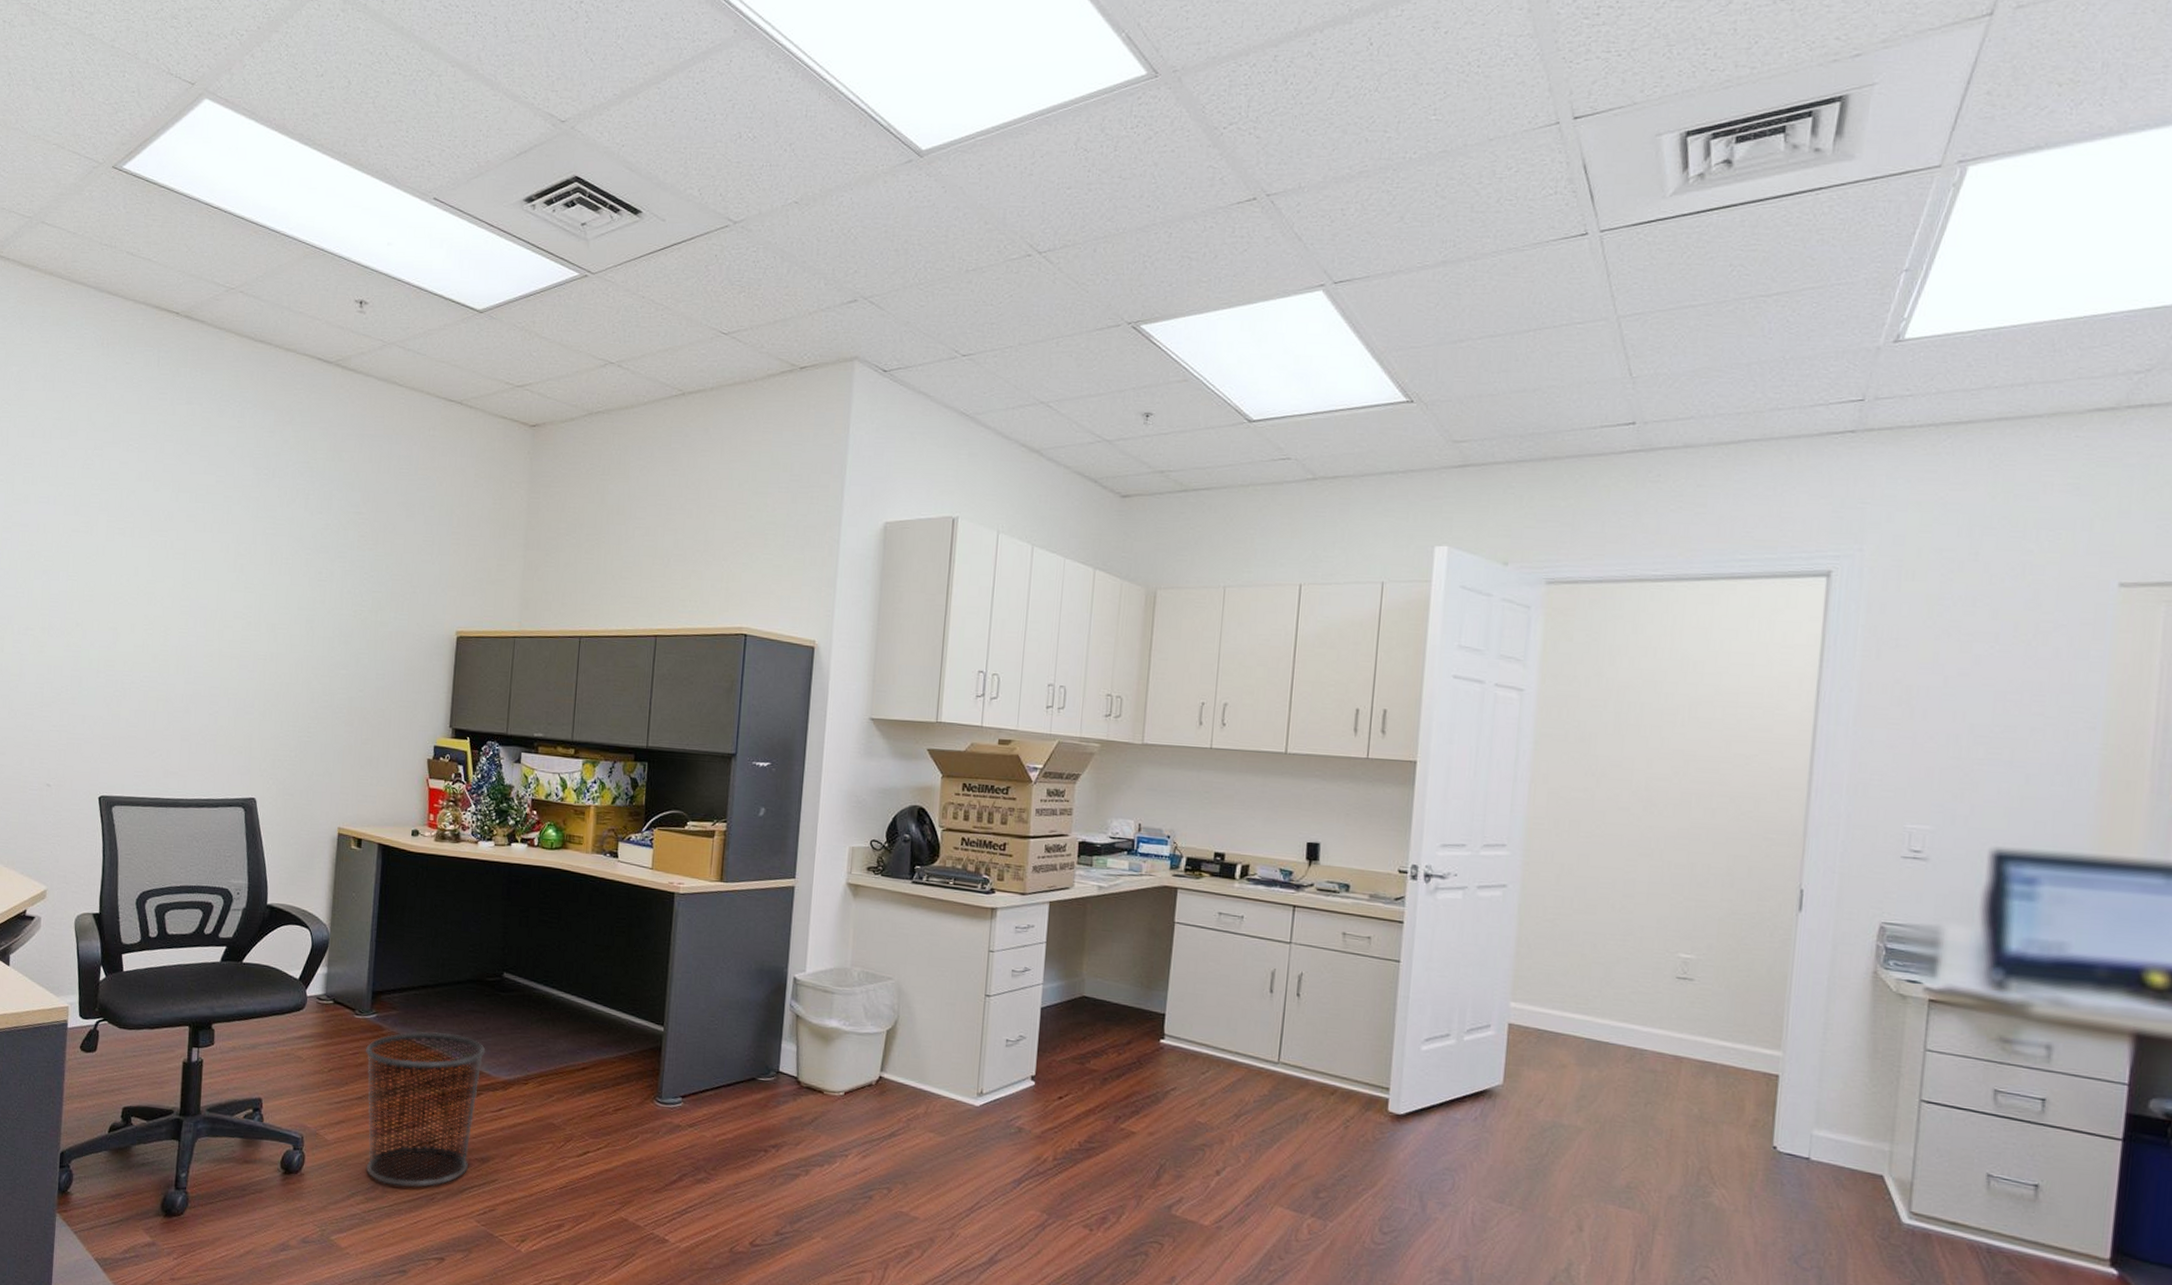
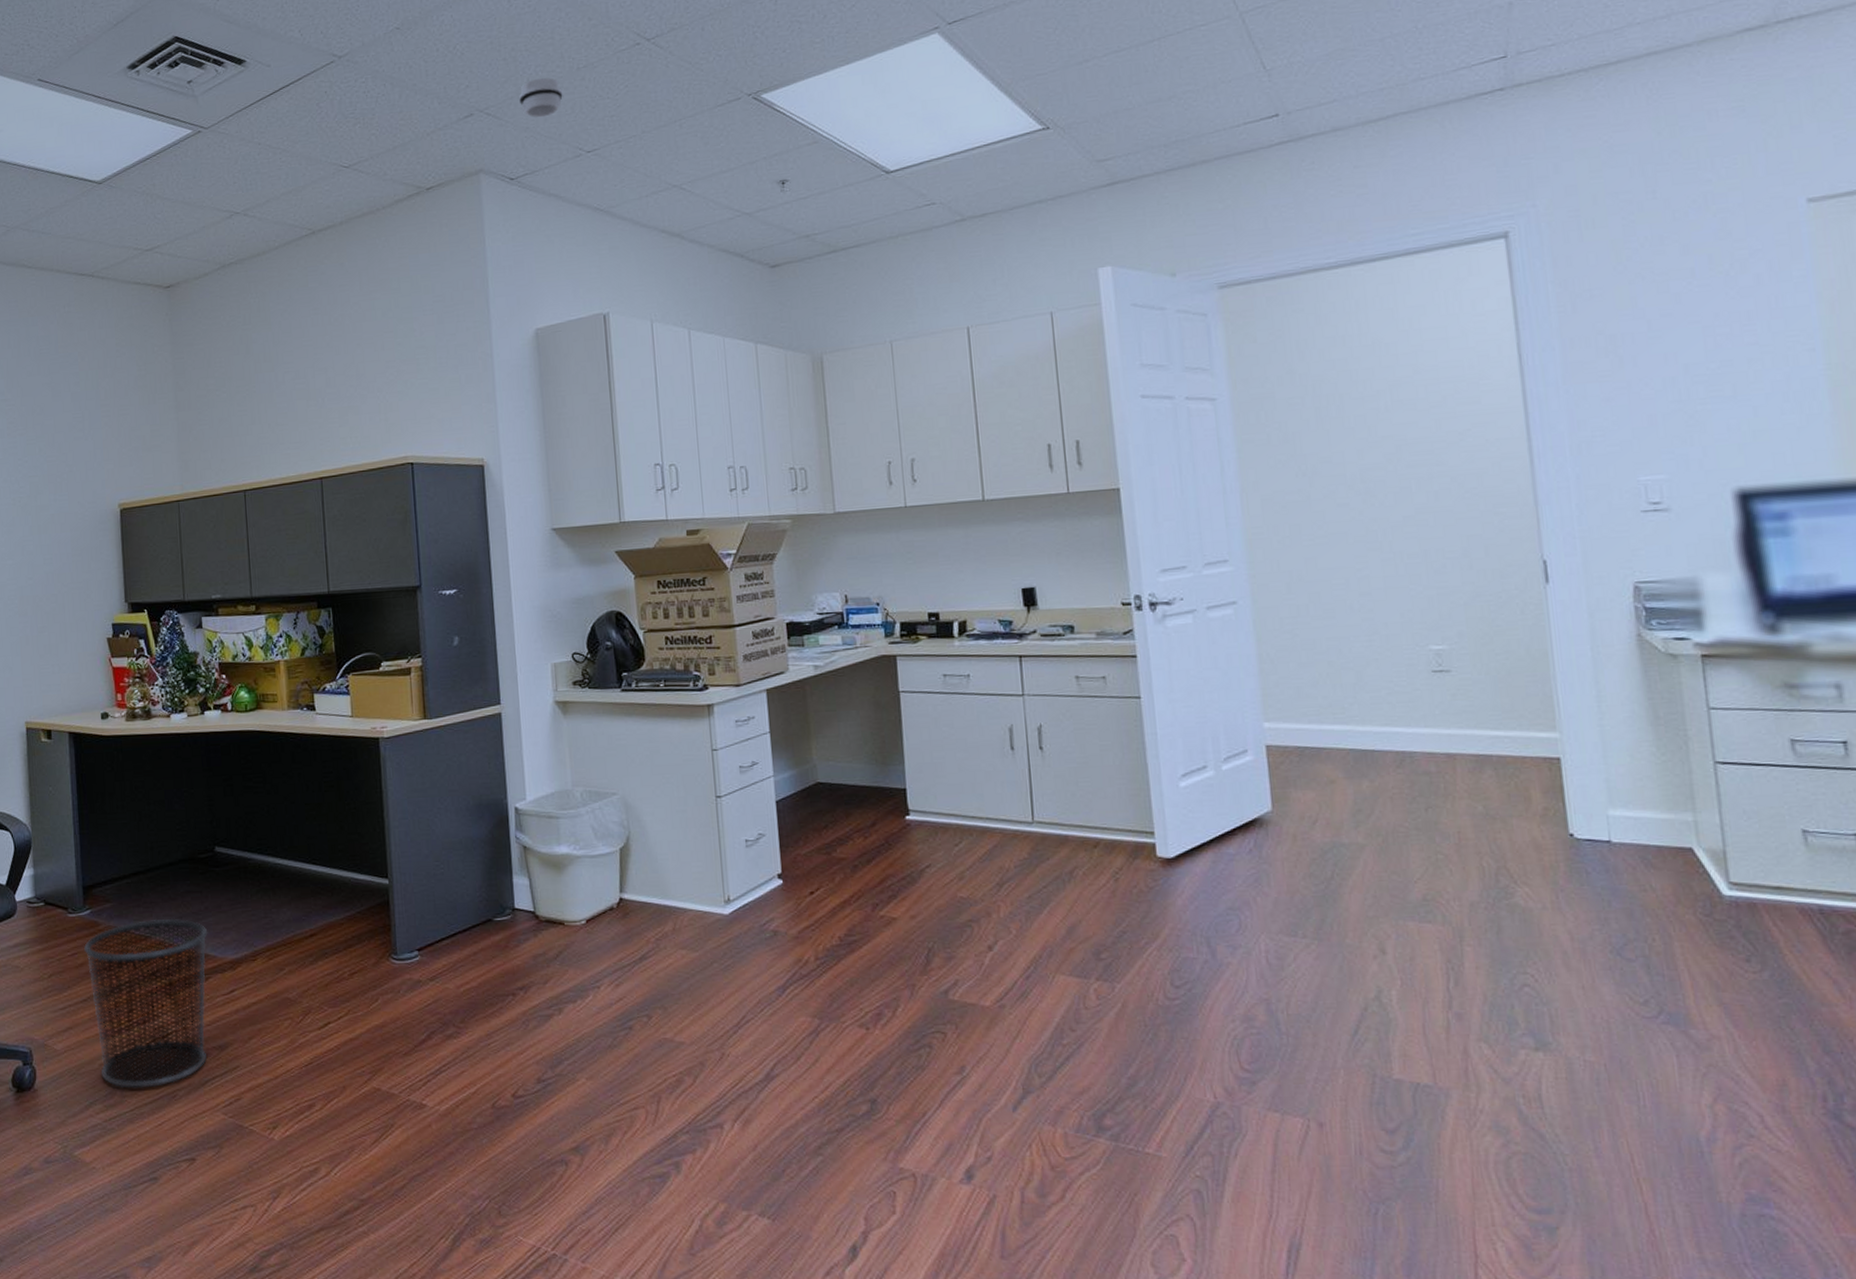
smoke detector: none [904,275,948,313] -> present [519,77,563,118]

